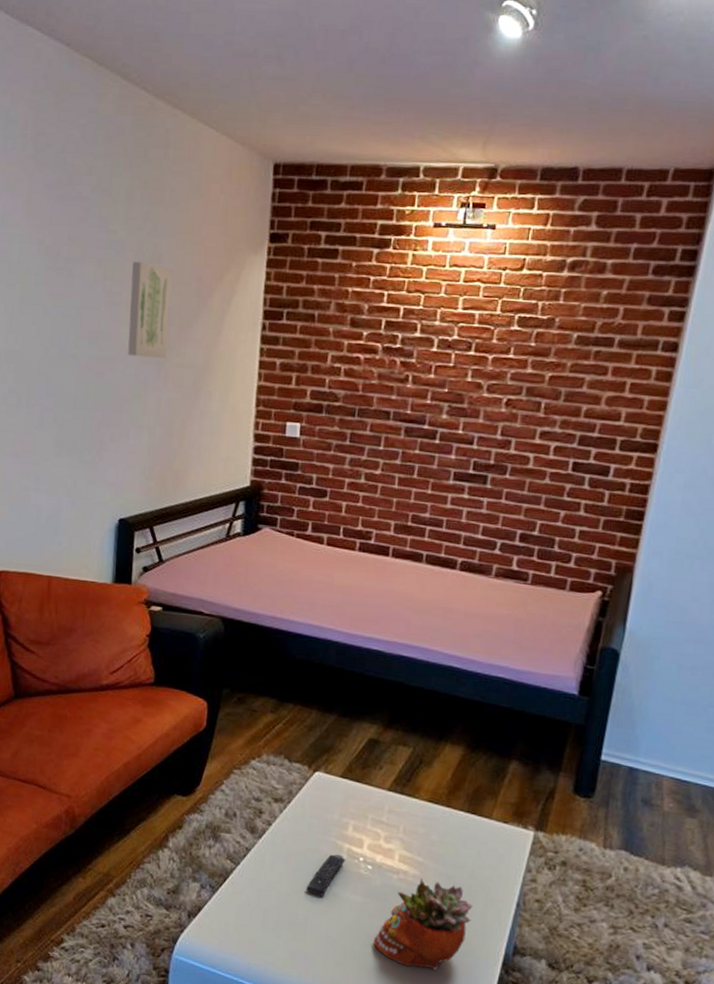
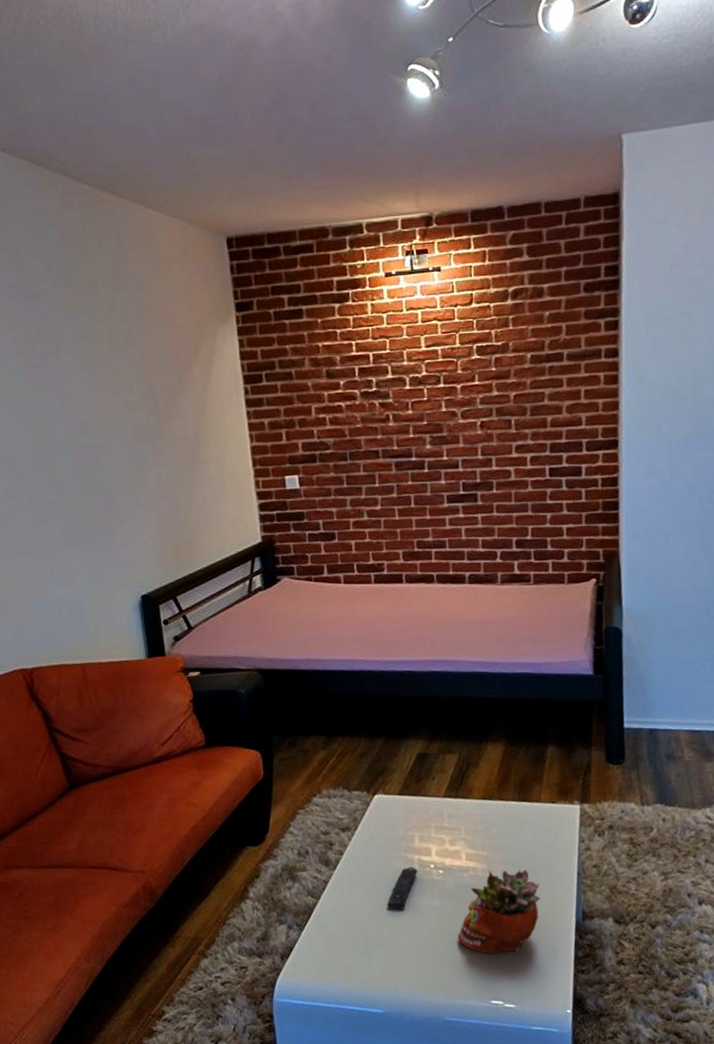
wall art: present [128,262,172,359] -> none [108,347,158,439]

